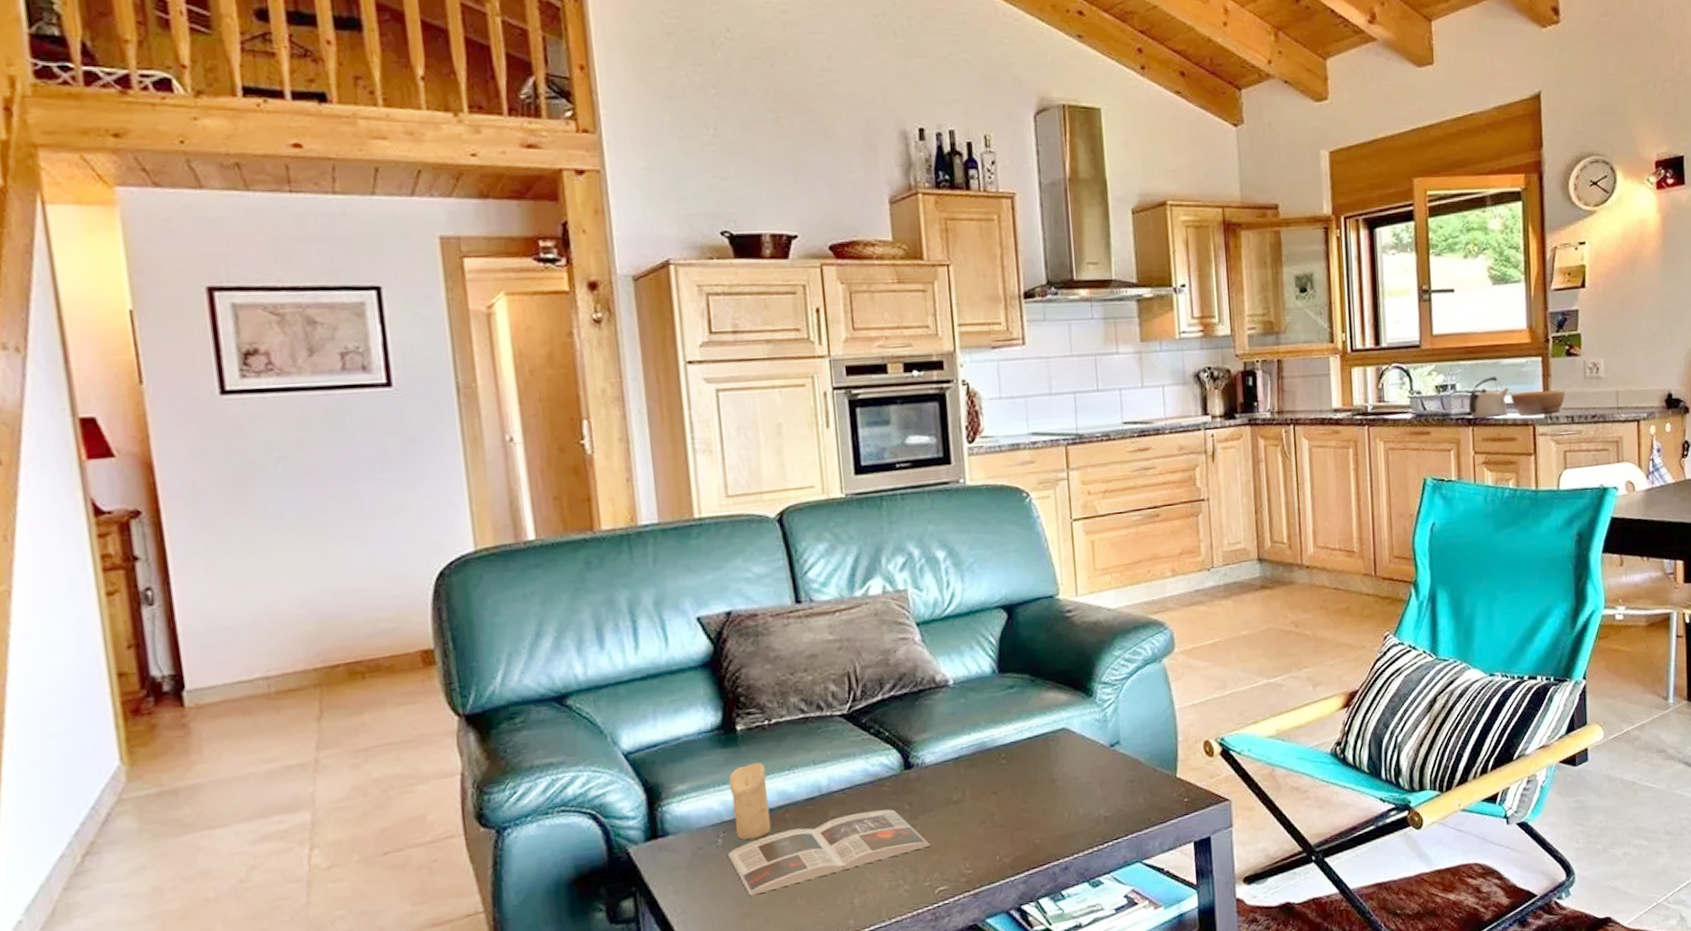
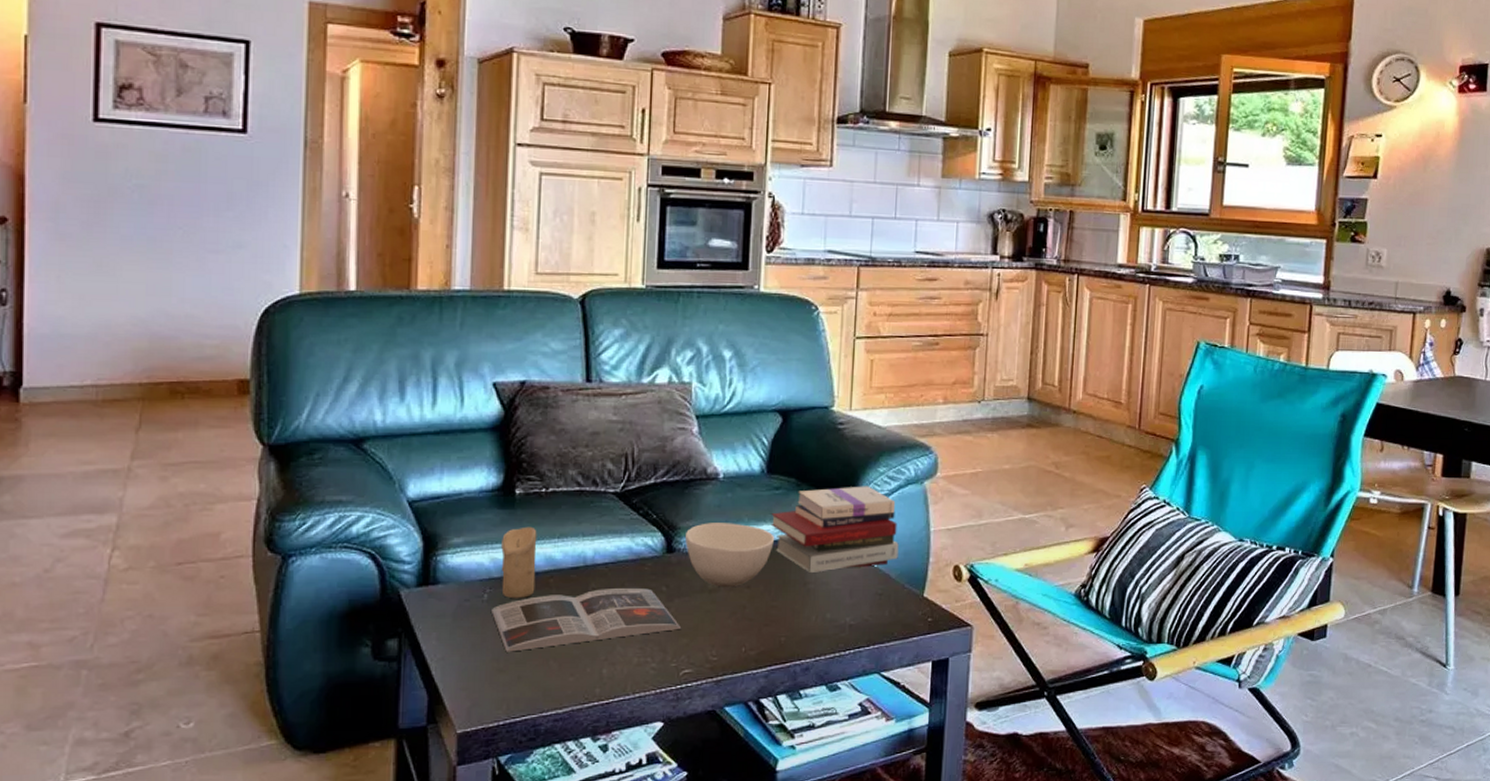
bowl: none [921,729,1016,798] -> present [684,523,775,588]
books: none [1008,671,1146,769] -> present [770,486,899,572]
kettle: present [1468,376,1509,419] -> none [1249,252,1291,292]
bowl: present [1510,390,1565,417] -> none [1291,270,1346,296]

